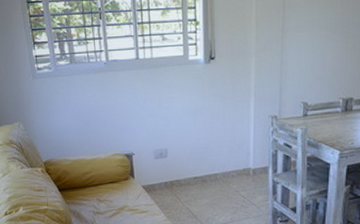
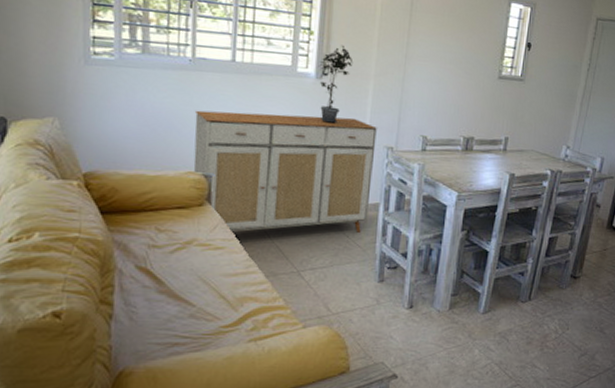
sideboard: none [114,94,262,199] -> present [193,110,378,234]
potted plant: none [206,29,236,101] -> present [319,44,354,123]

